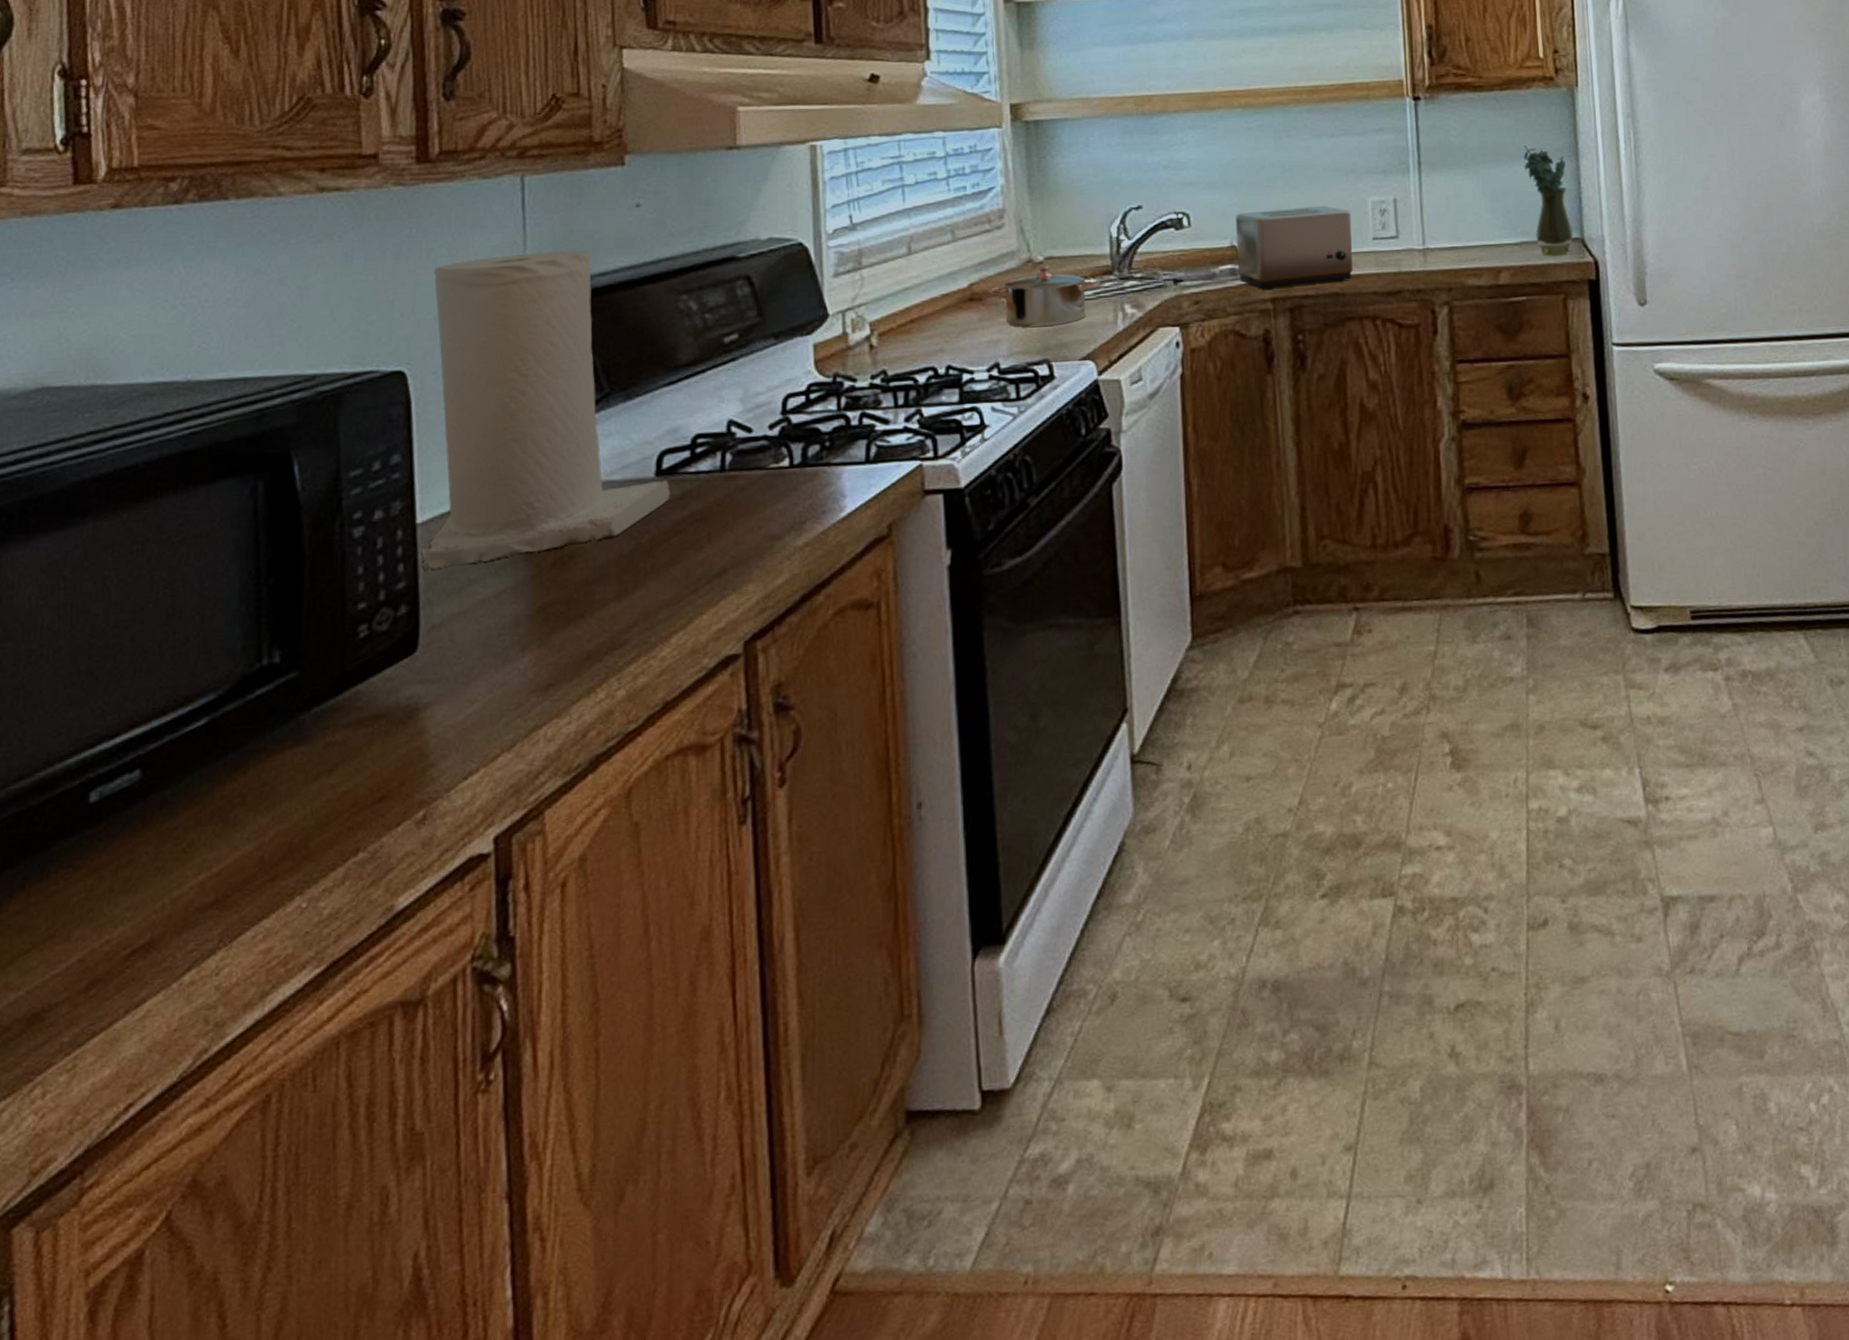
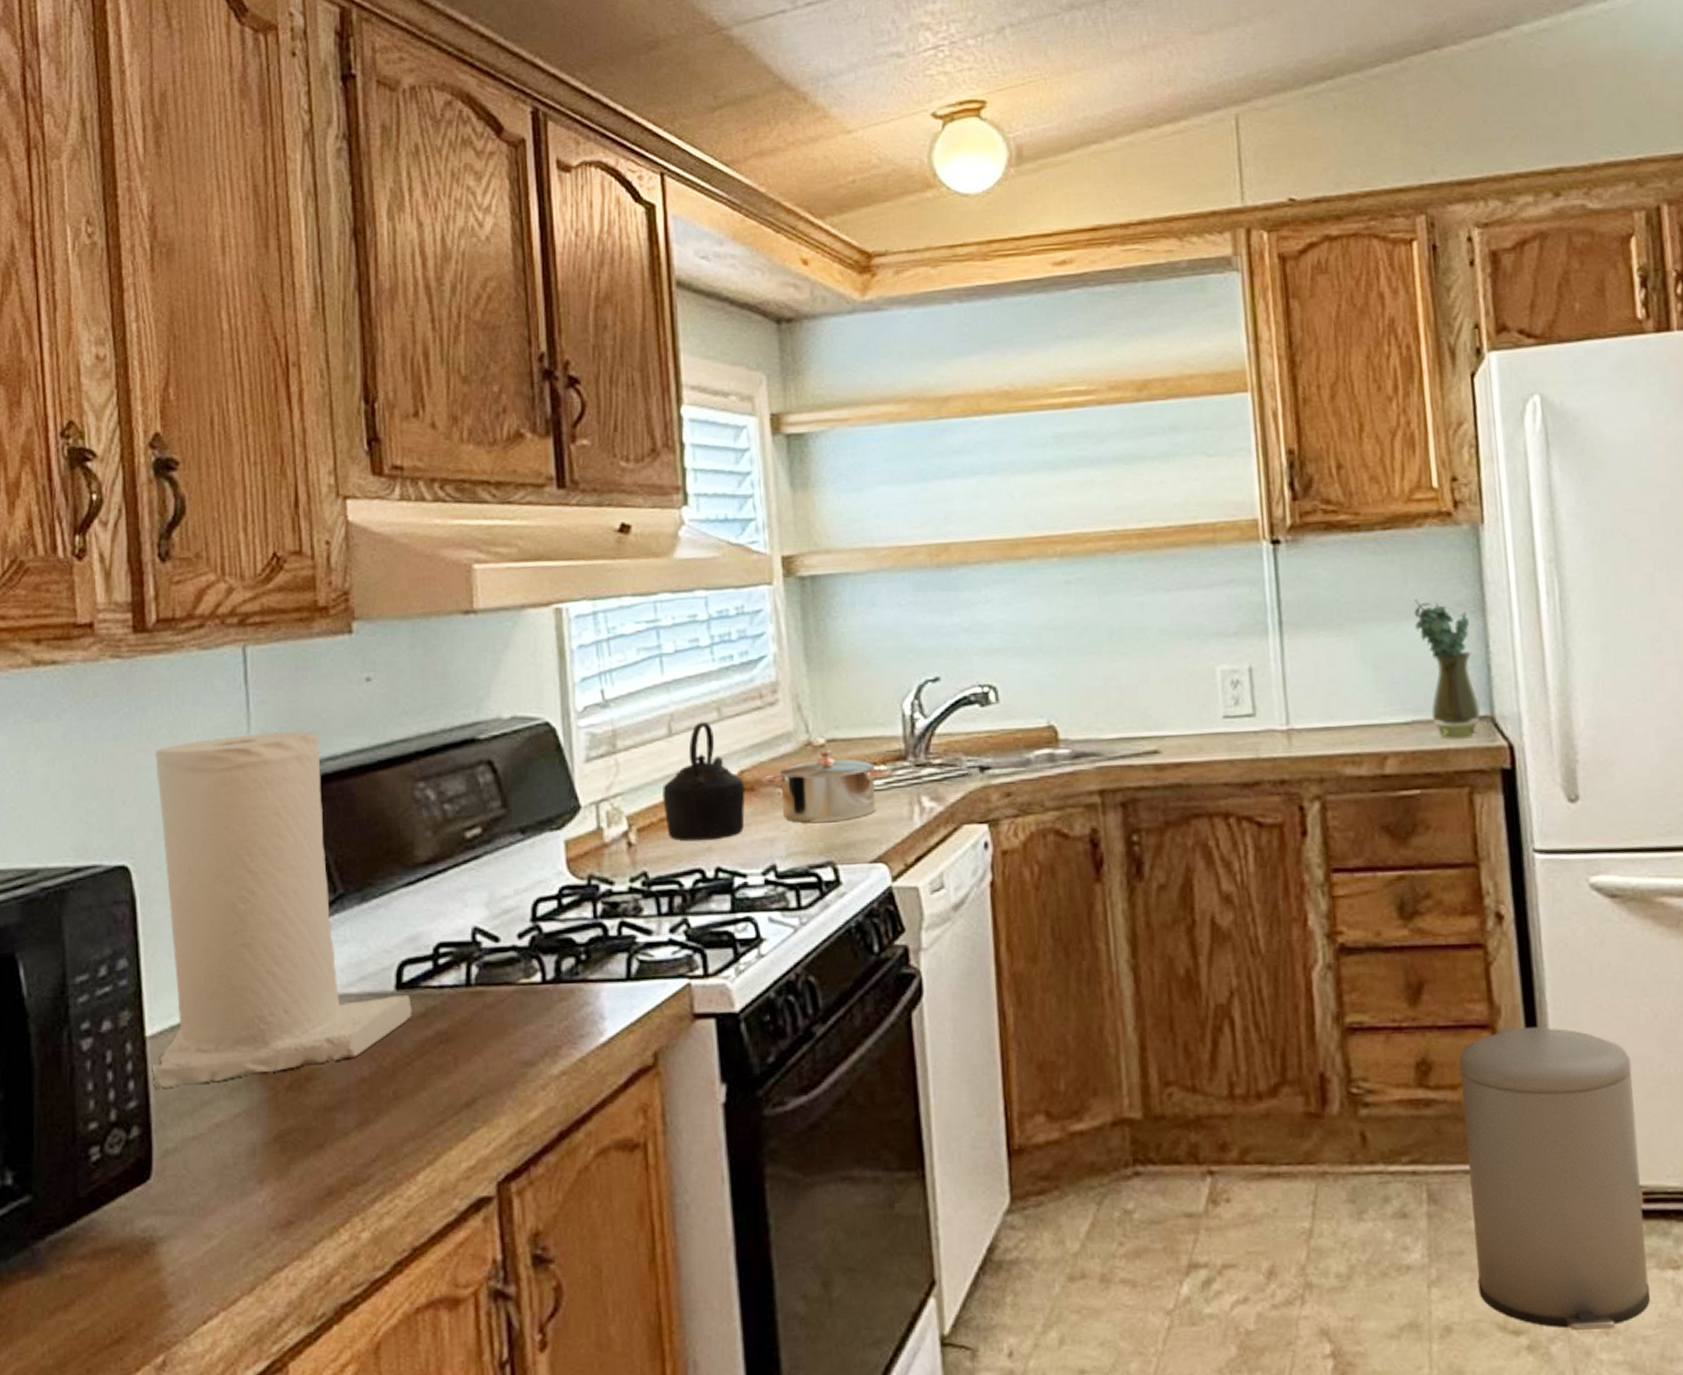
kettle: none [902,242,974,343] -> present [662,721,745,840]
toaster: present [1235,206,1353,290] -> none [1052,677,1199,779]
pedal bin: none [1552,482,1696,724] -> present [1458,1026,1651,1332]

